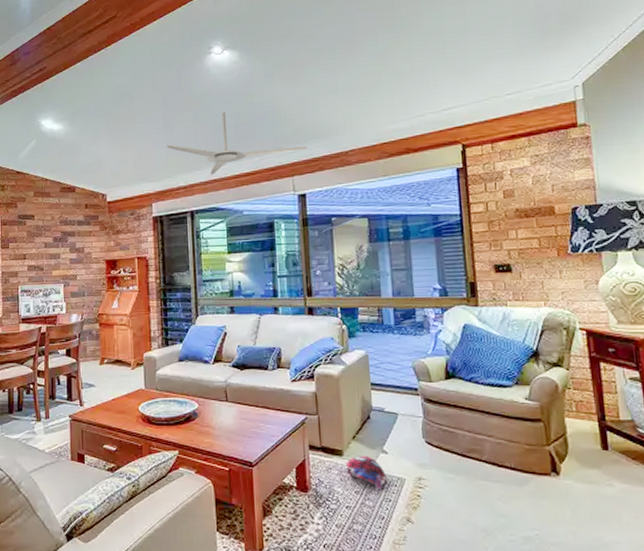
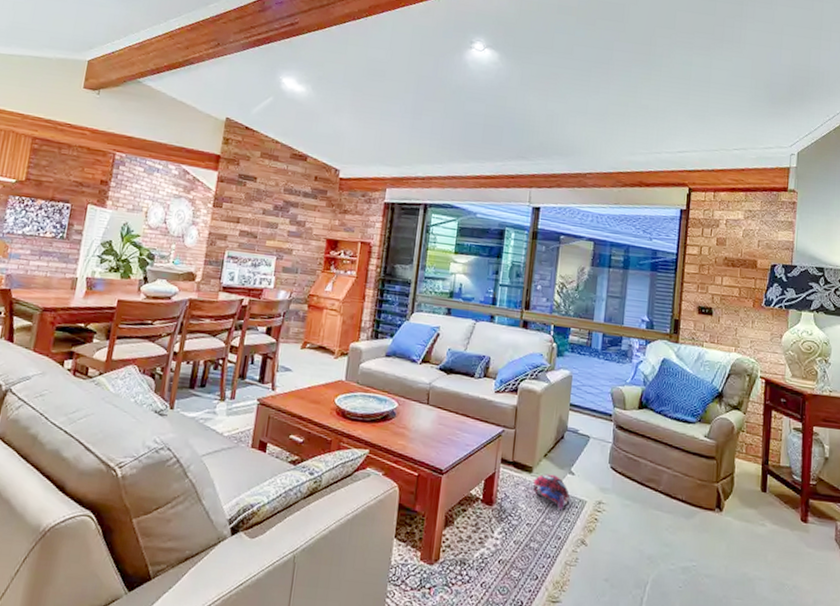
ceiling fan: present [167,112,307,175] -> none [412,109,549,171]

